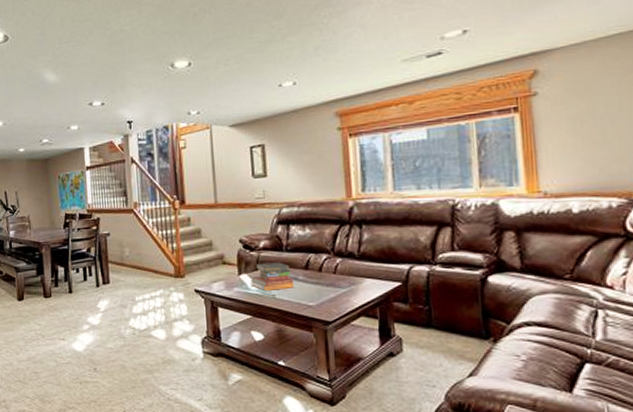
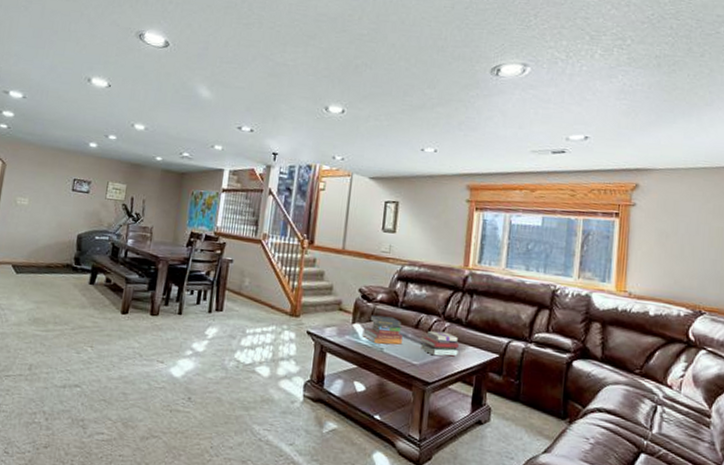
books: none [312,268,356,294] -> present [420,331,459,357]

